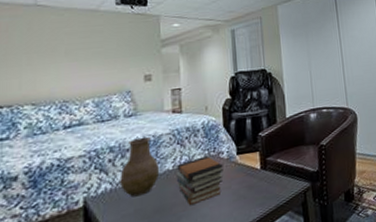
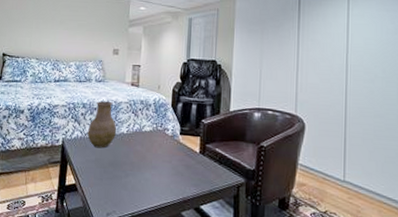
book stack: present [176,156,224,206] -> none [128,129,167,168]

